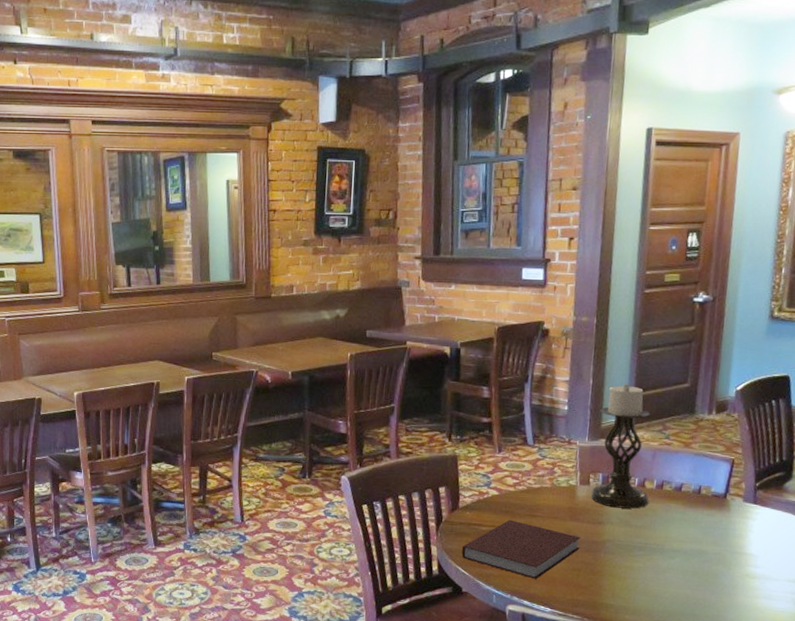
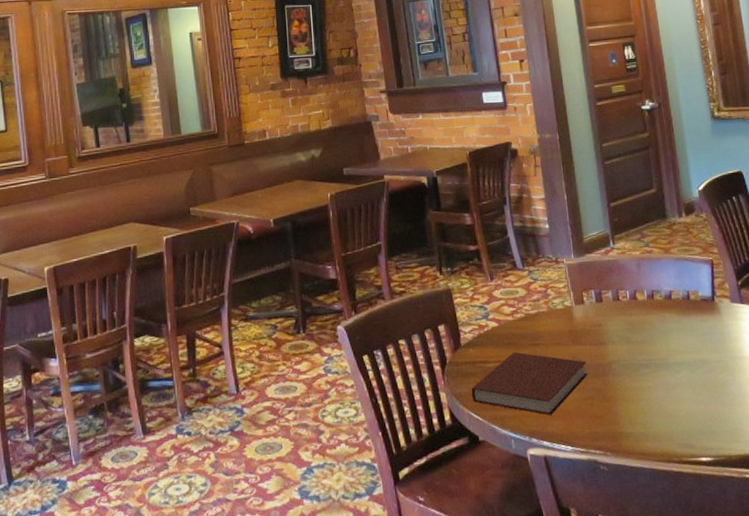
candle holder: present [590,383,650,509] -> none [580,195,644,325]

